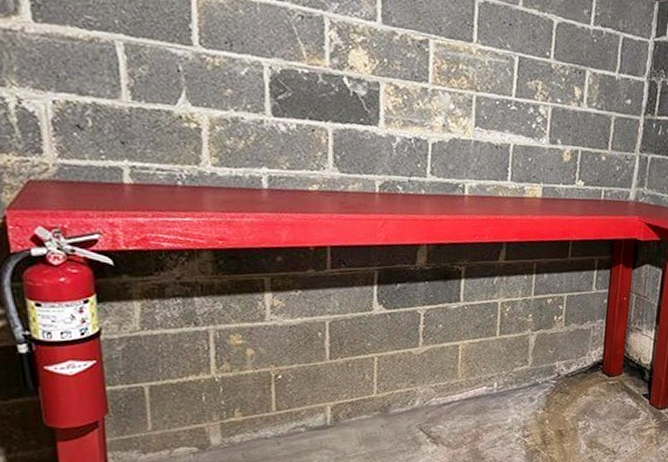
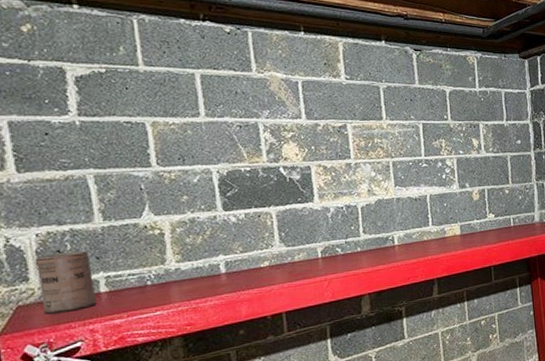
paint can: none [50,126,119,199] -> present [34,250,97,314]

